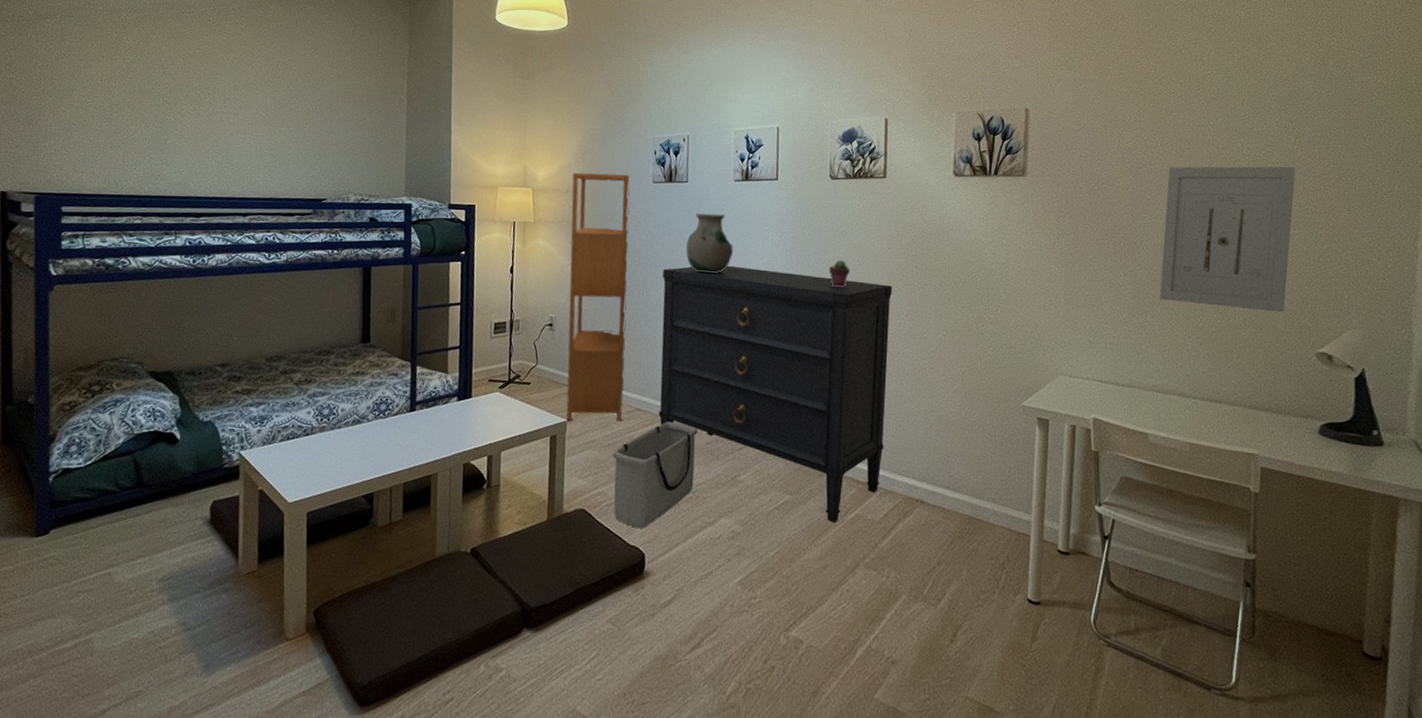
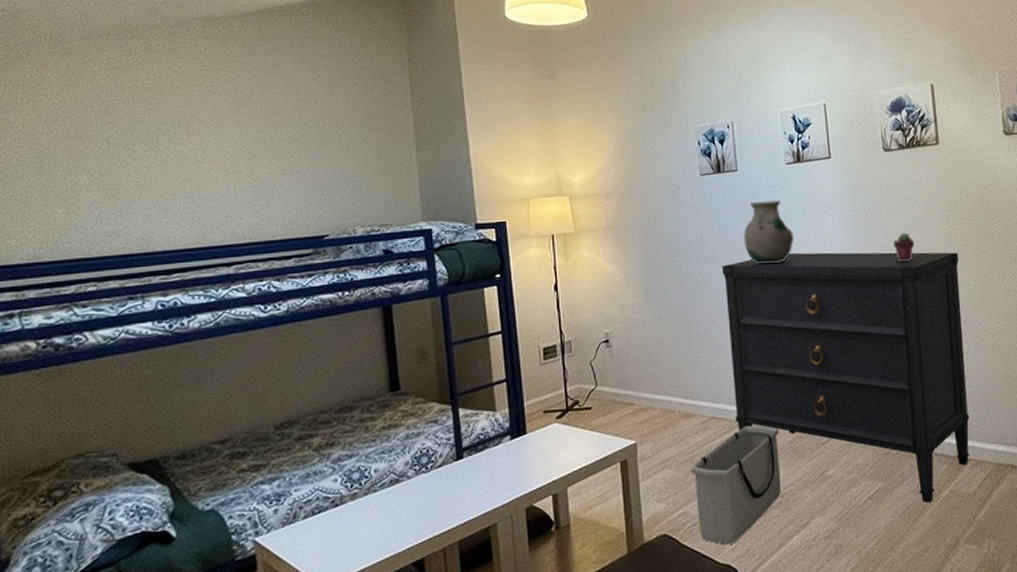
bookshelf: present [566,172,630,422] -> none [612,169,696,443]

